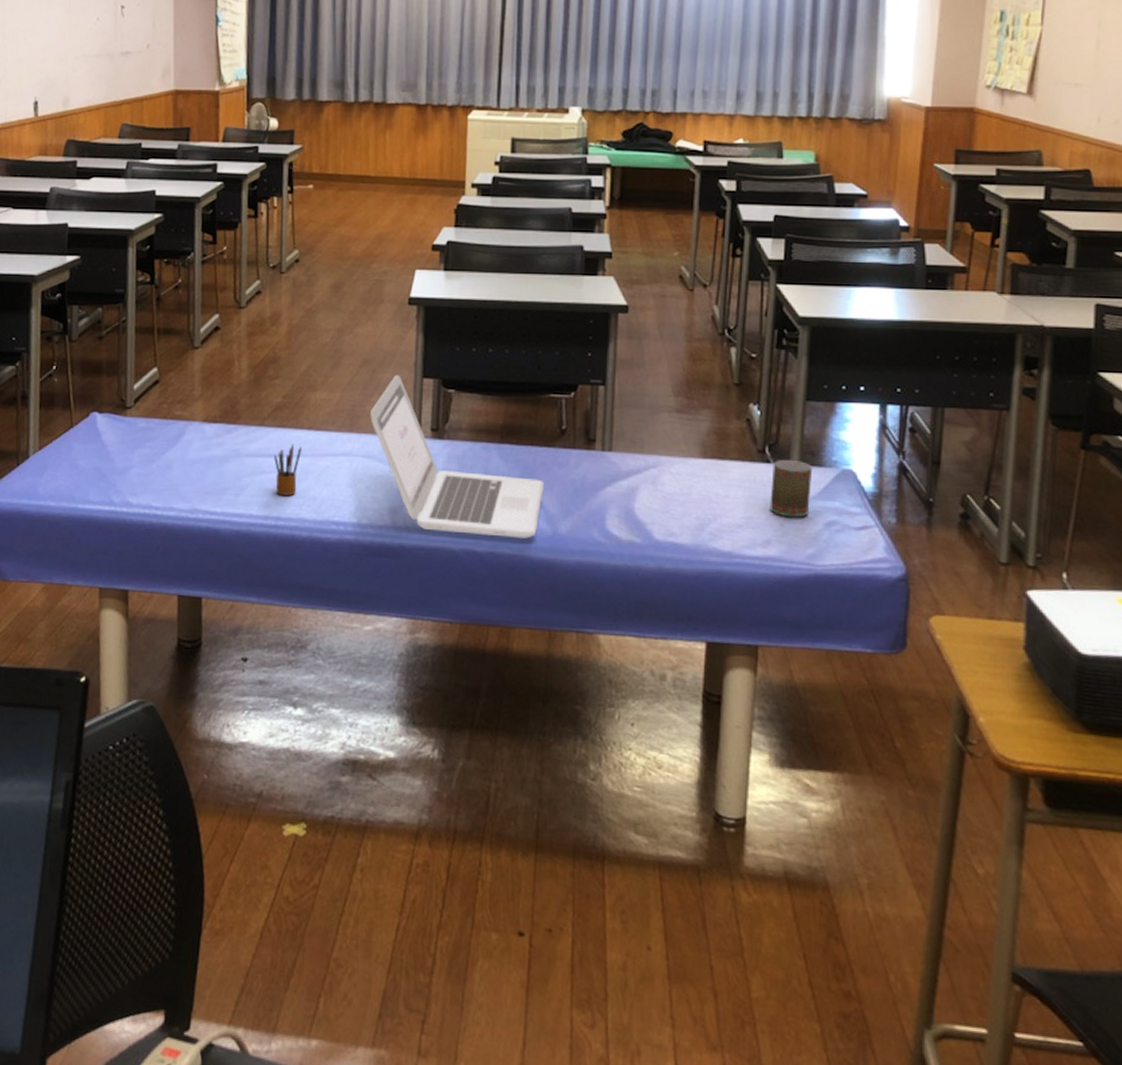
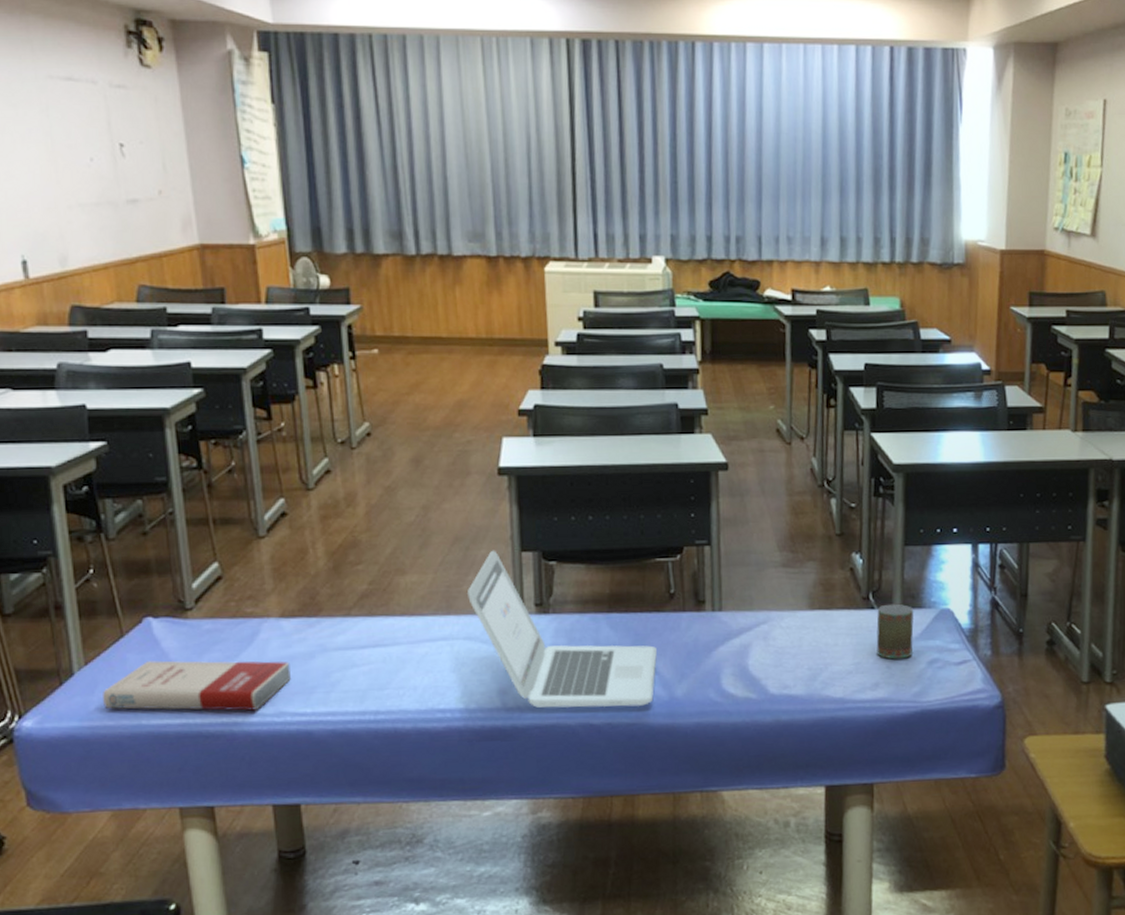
book: none [49,451,207,505] -> present [103,660,291,711]
pencil box: present [274,443,301,496] -> none [366,632,396,689]

